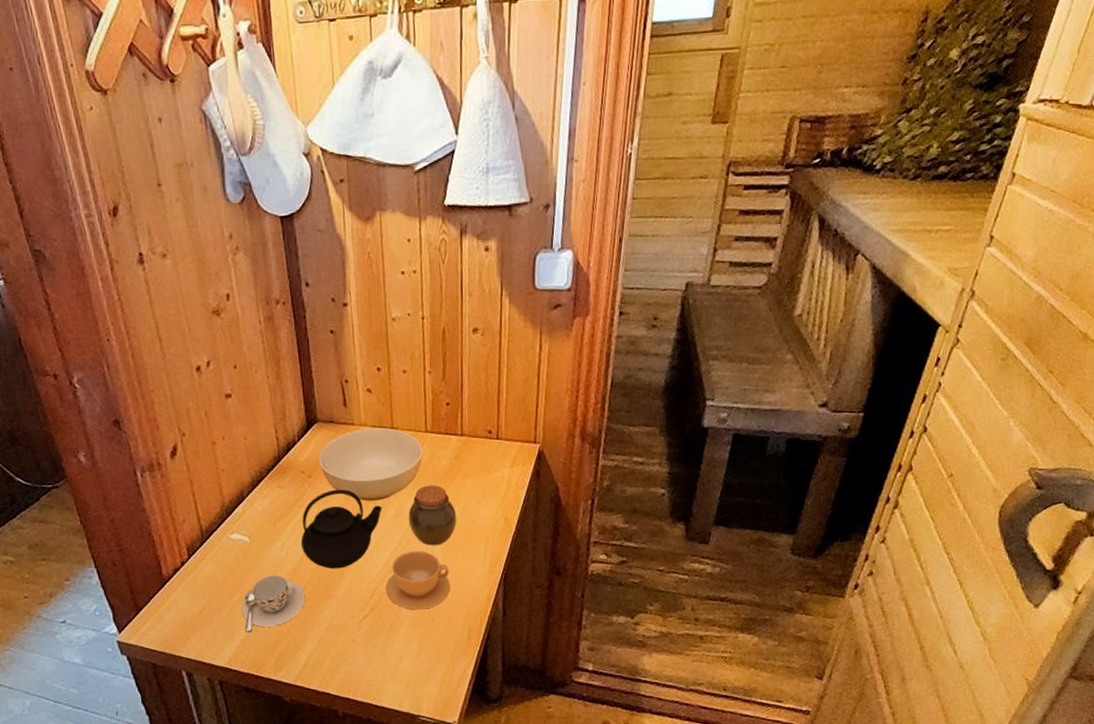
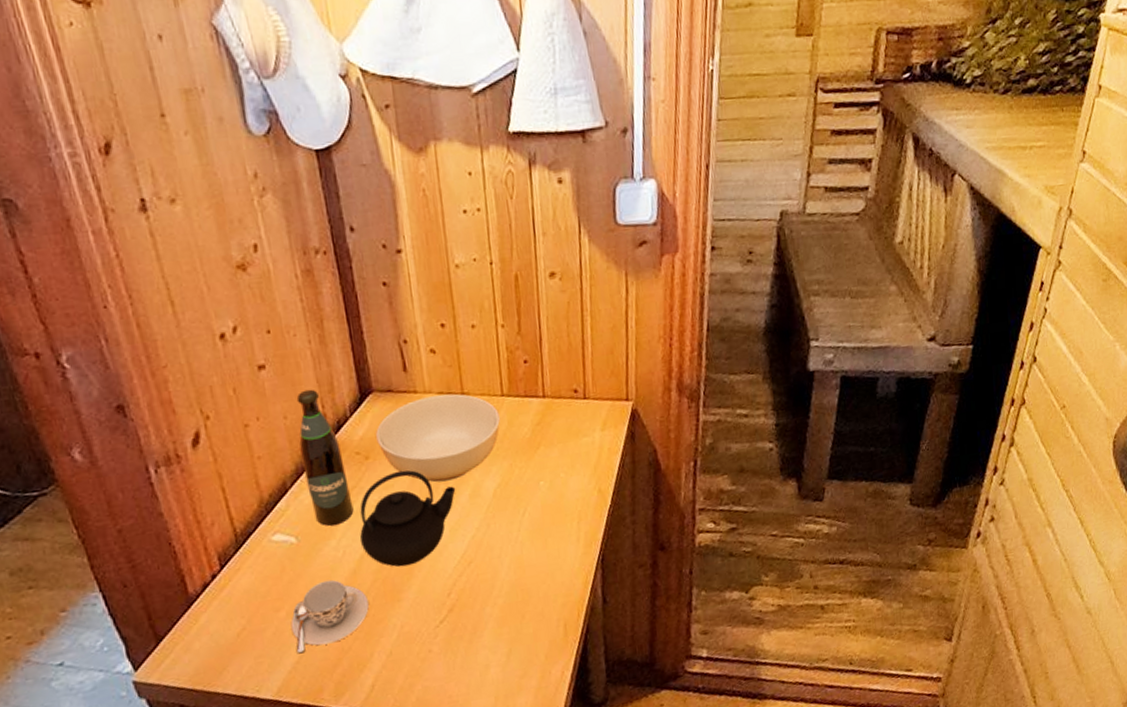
bottle: none [255,416,297,530] -> present [296,389,354,526]
teacup: present [386,550,450,610] -> none [465,535,541,607]
jar: present [408,485,457,546] -> none [486,457,544,529]

